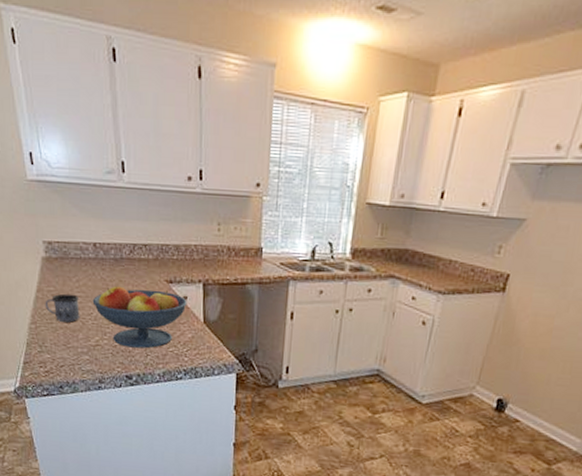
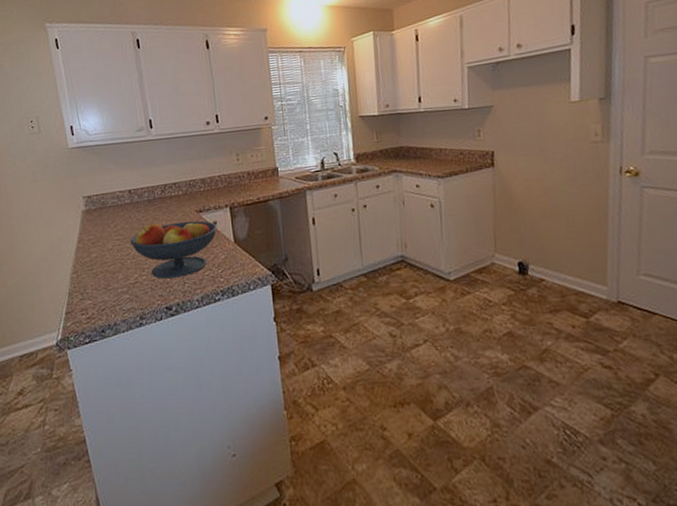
mug: present [45,293,80,323] -> none [85,238,119,267]

